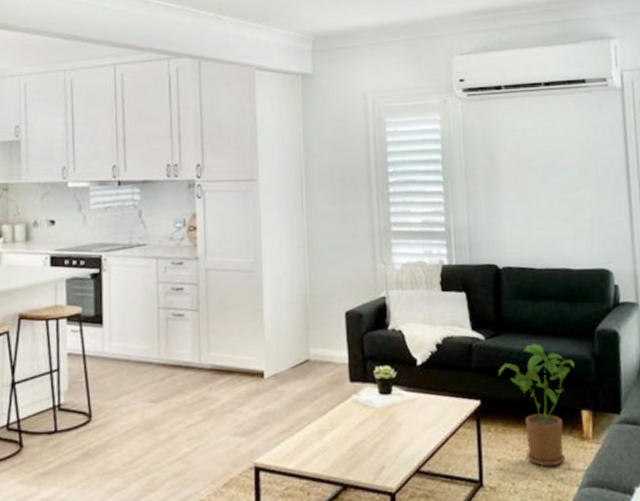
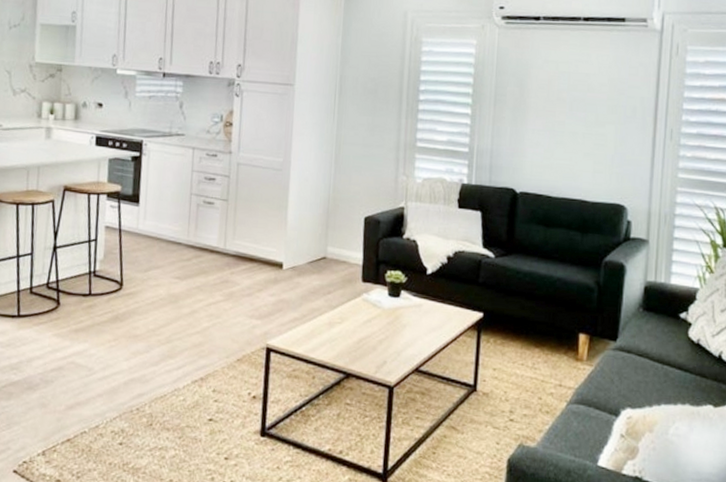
house plant: present [498,344,575,467] -> none [503,267,578,382]

